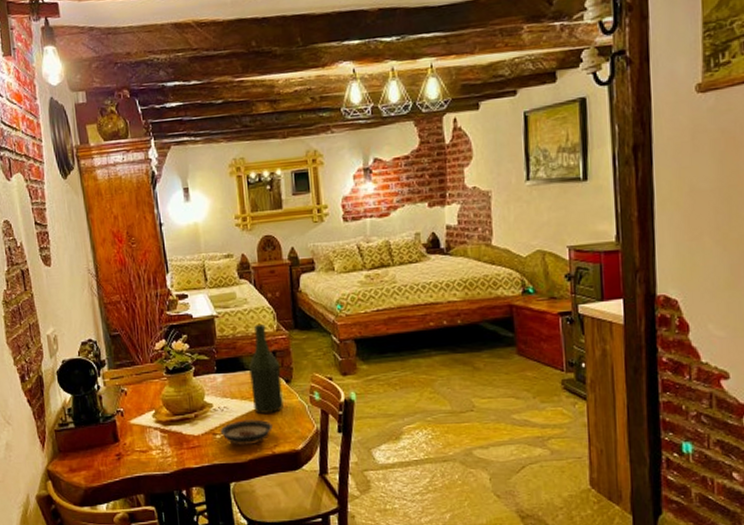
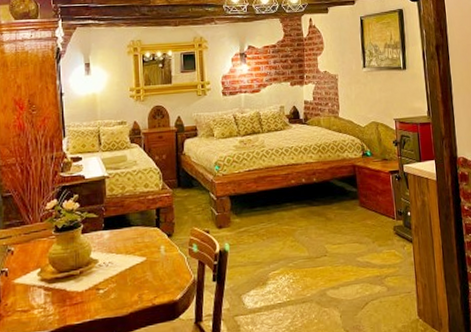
saucer: present [220,419,273,446] -> none [104,272,154,300]
bottle: present [249,324,284,414] -> none [135,184,165,267]

